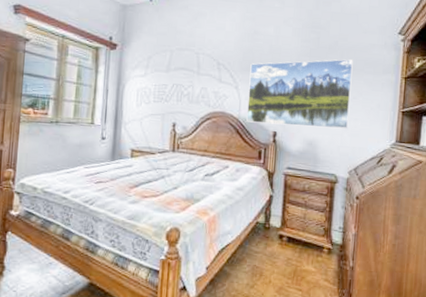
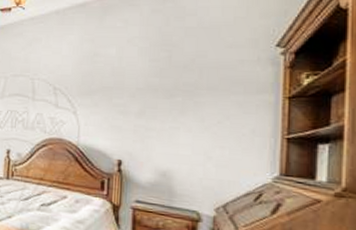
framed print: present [246,58,353,129] -> none [86,77,216,159]

